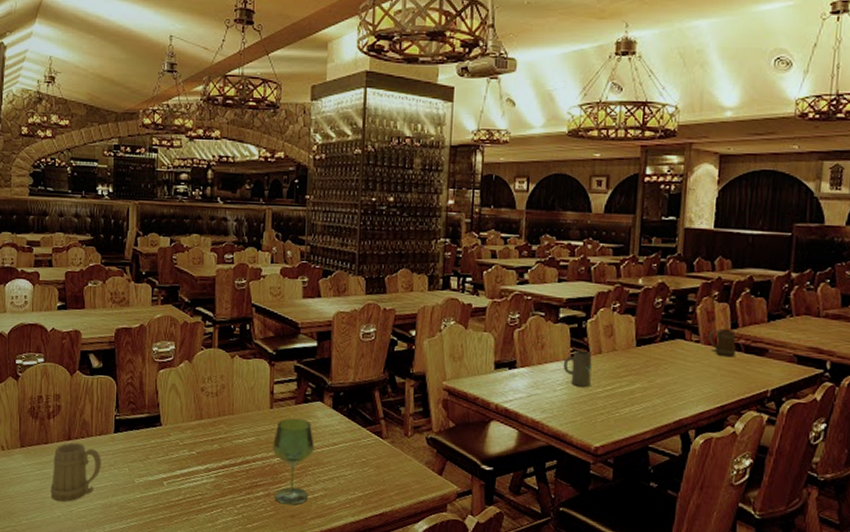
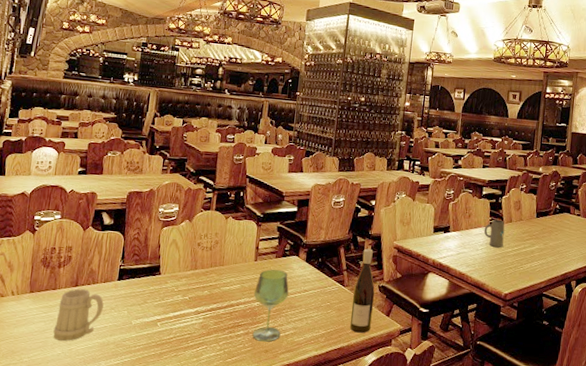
bottle: none [392,391,421,496] -> present [349,248,375,333]

